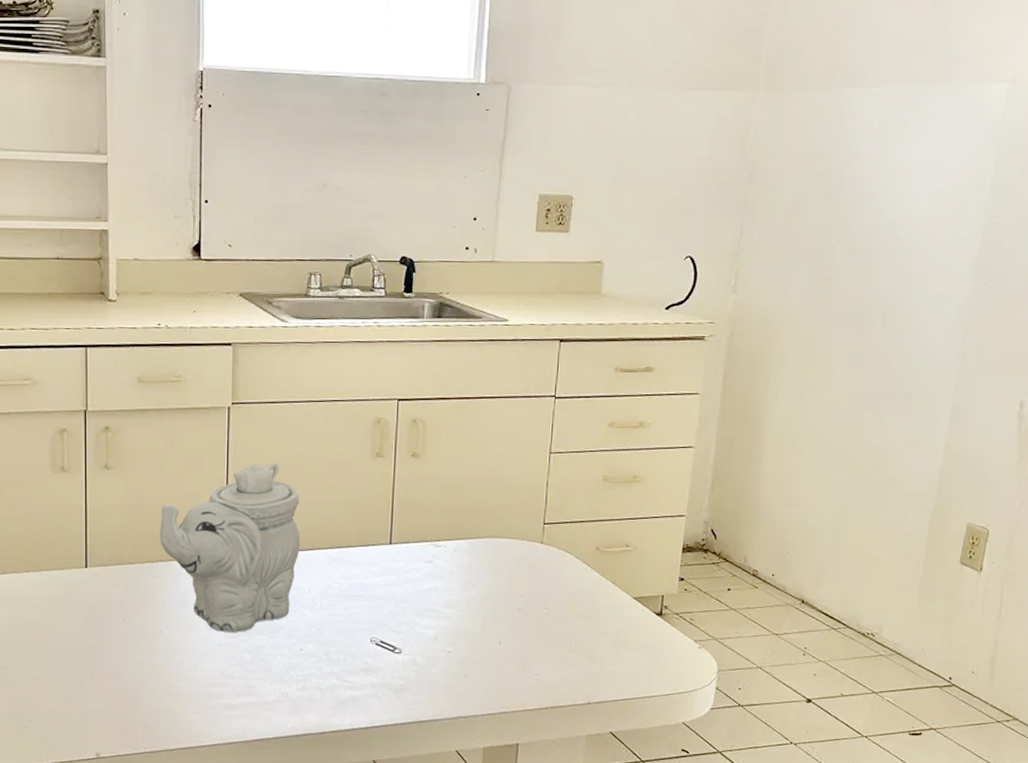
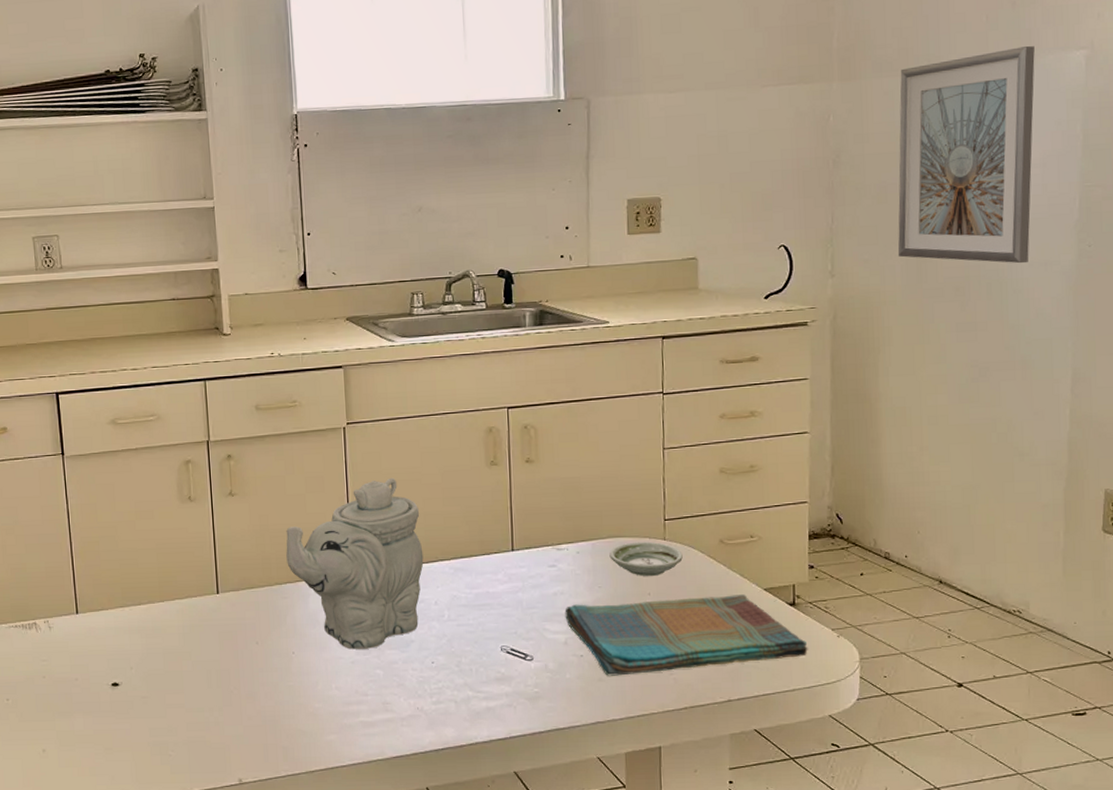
dish towel: none [437,601,670,673] -> present [565,594,808,676]
saucer: none [486,543,558,579] -> present [609,541,683,577]
picture frame: none [800,74,959,295] -> present [897,46,1035,264]

